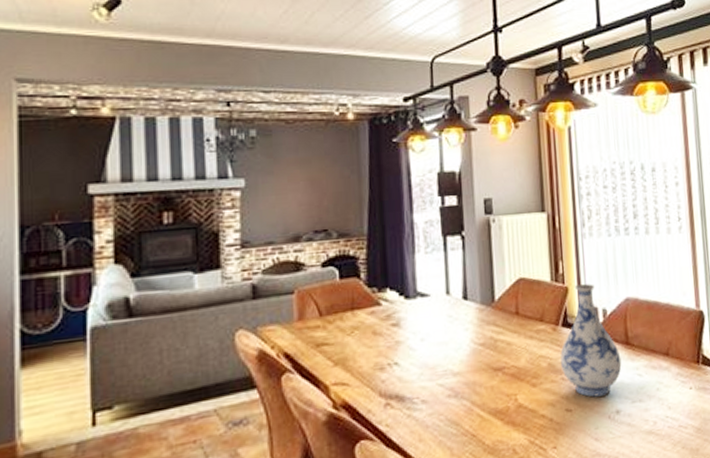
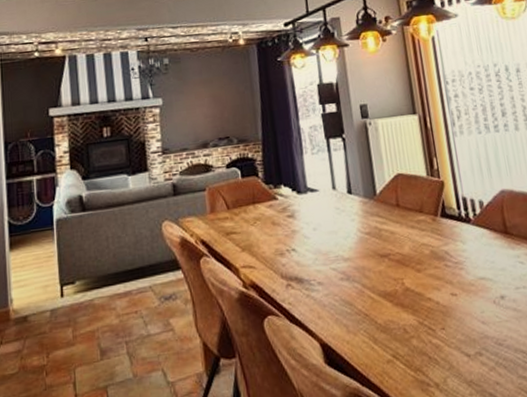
vase: present [560,284,622,397] -> none [441,177,503,283]

